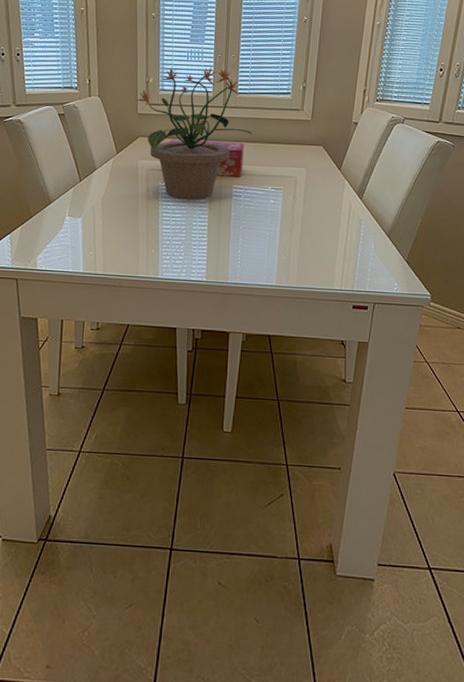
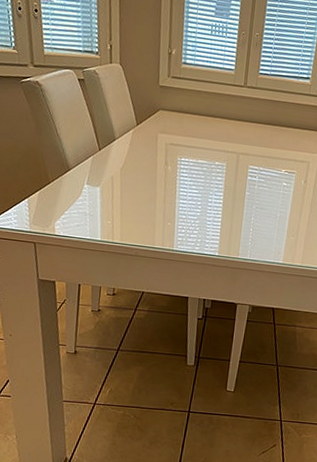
potted plant: present [136,67,253,199] -> none [157,41,271,177]
tissue box: present [169,139,244,177] -> none [189,115,262,158]

